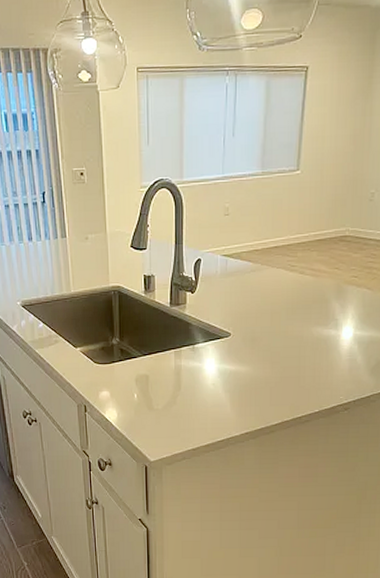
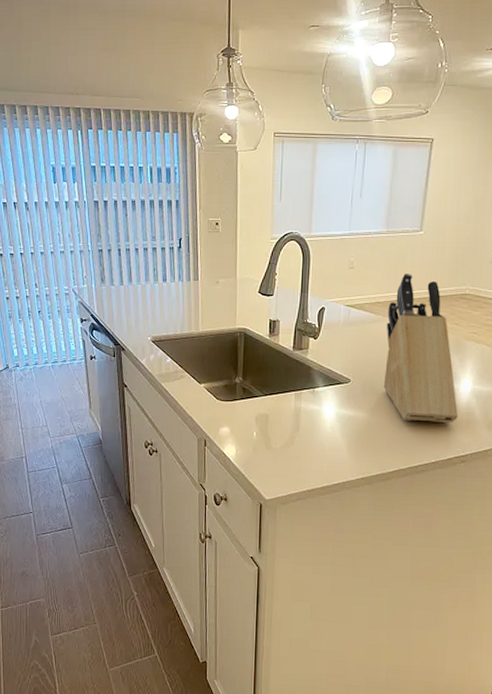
knife block: none [264,216,340,372] -> present [383,272,458,423]

